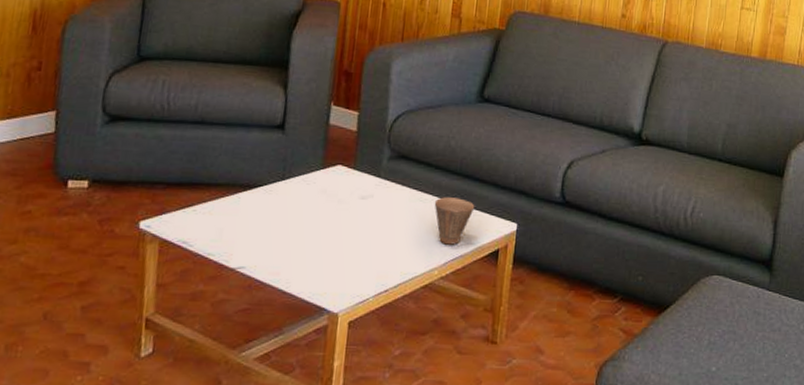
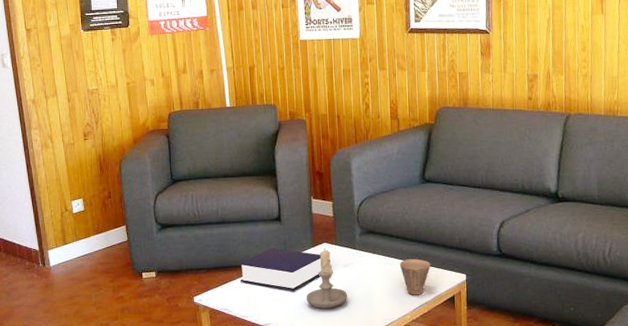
book: none [211,164,344,225] -> present [239,248,330,291]
candle: none [301,172,360,253] -> present [306,248,348,309]

